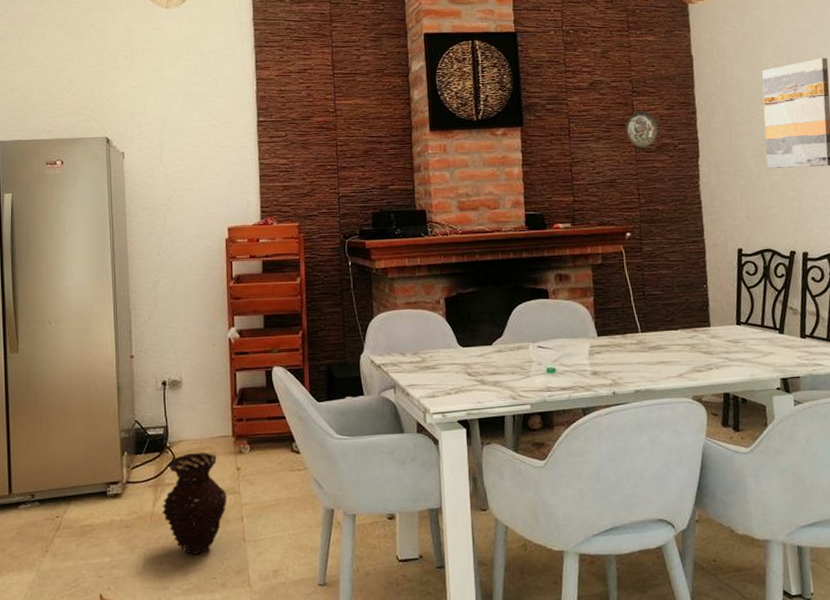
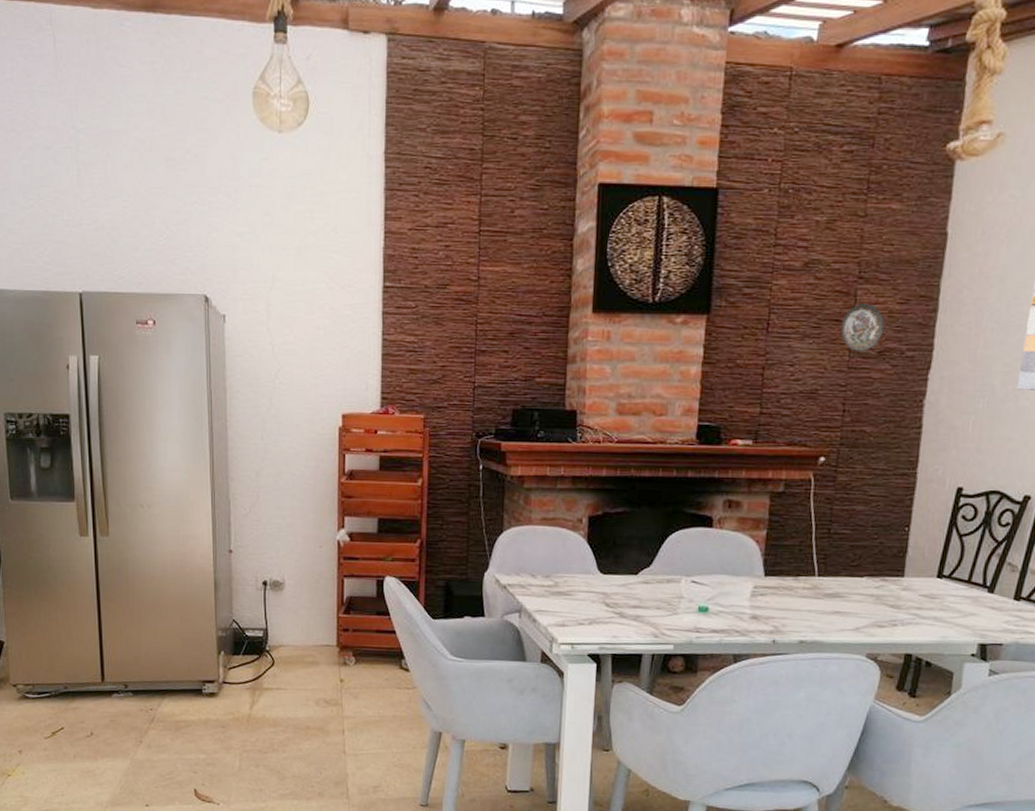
woven vase: present [162,452,227,555] -> none [259,659,329,762]

